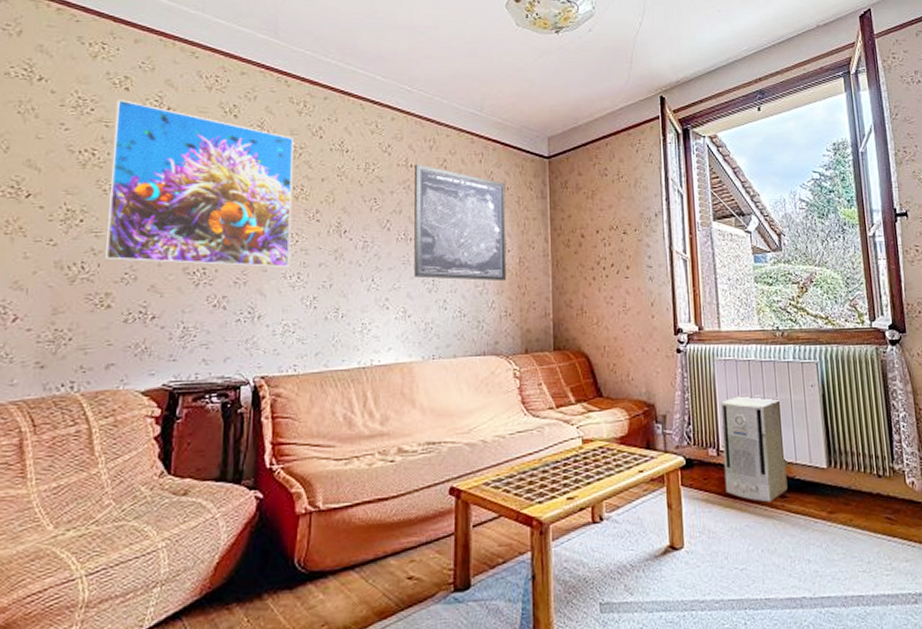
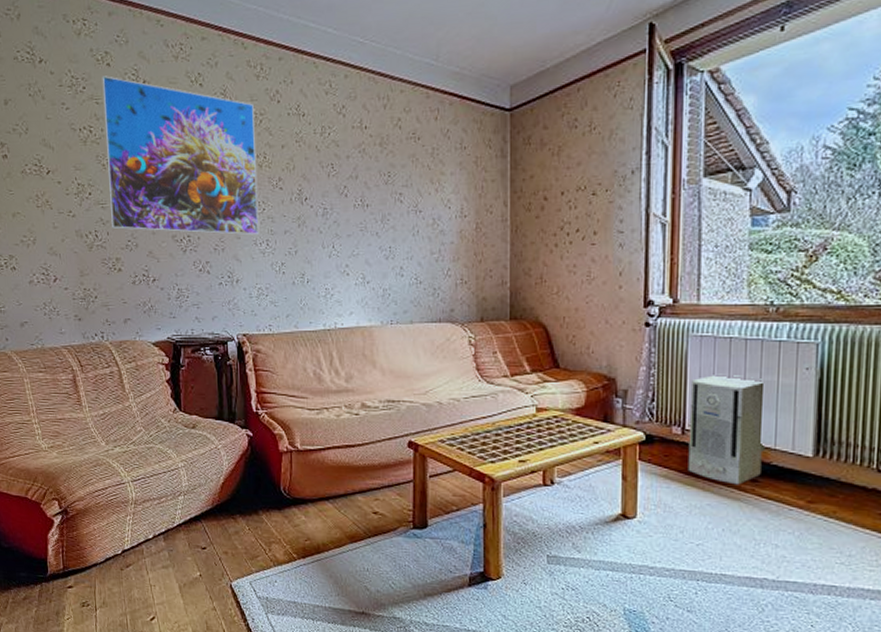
wall art: present [414,163,507,282] -> none [369,124,463,248]

